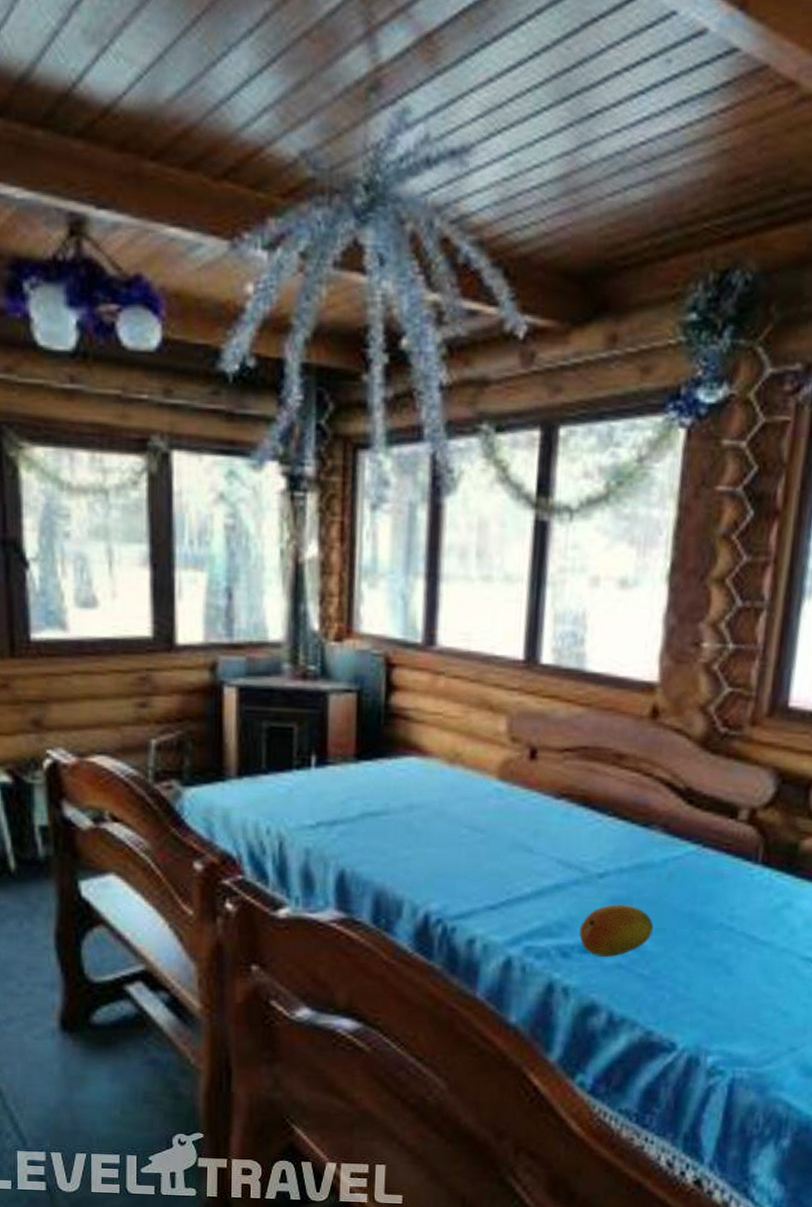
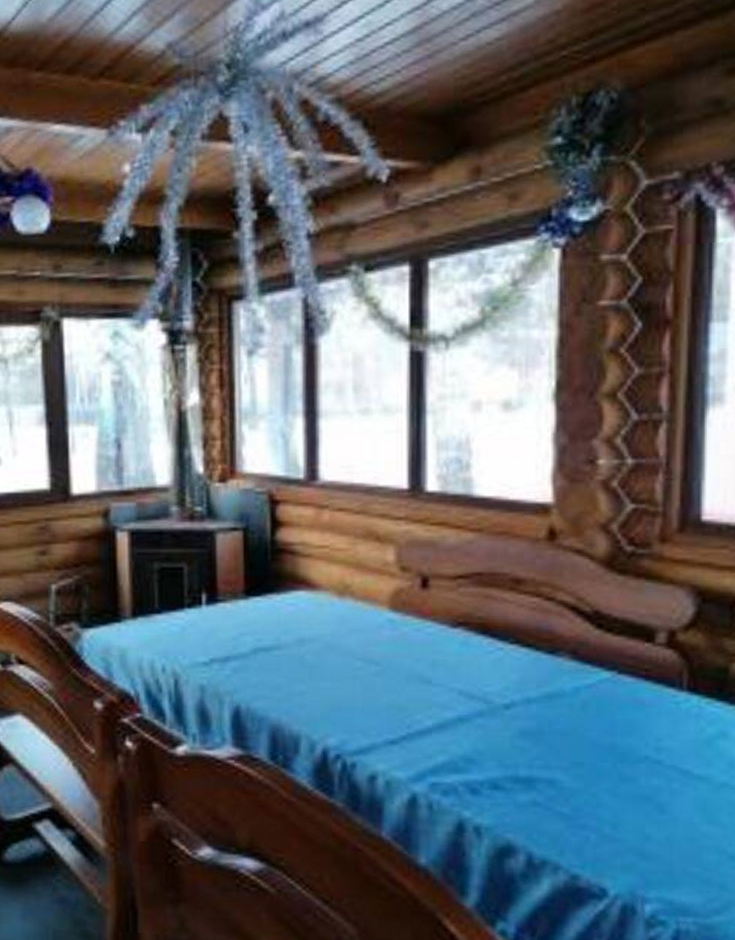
fruit: present [579,904,653,957] -> none [488,737,569,794]

